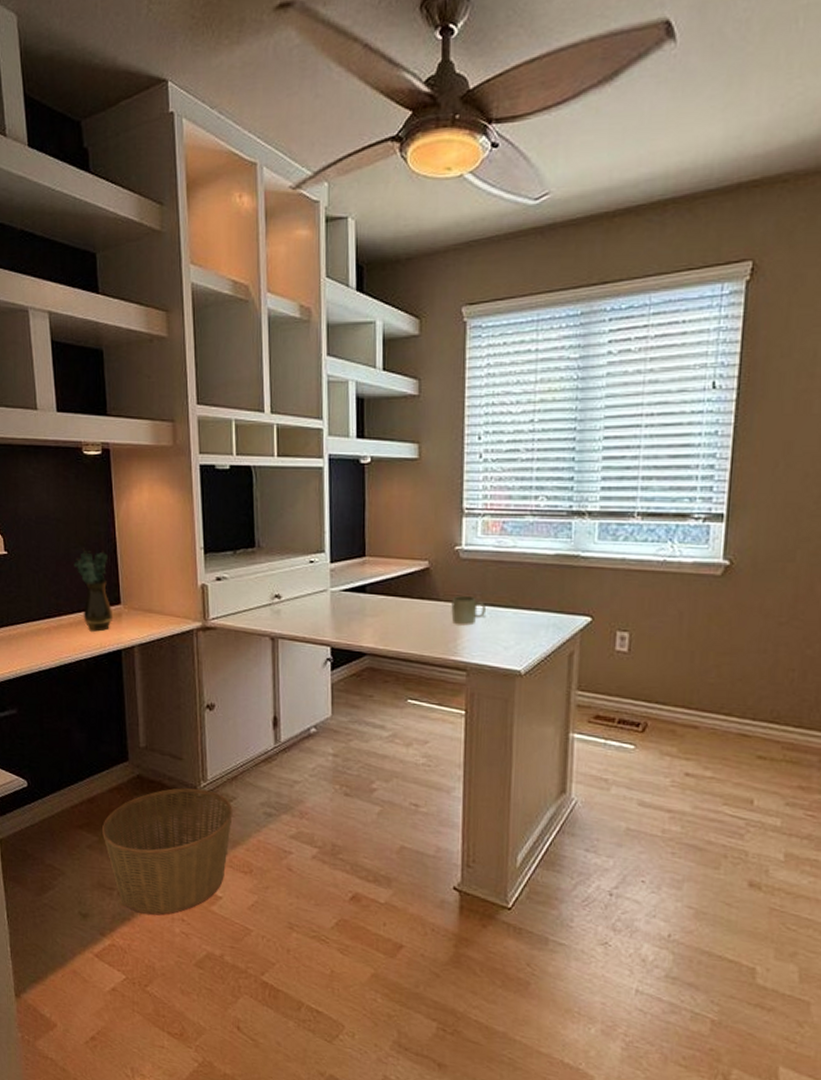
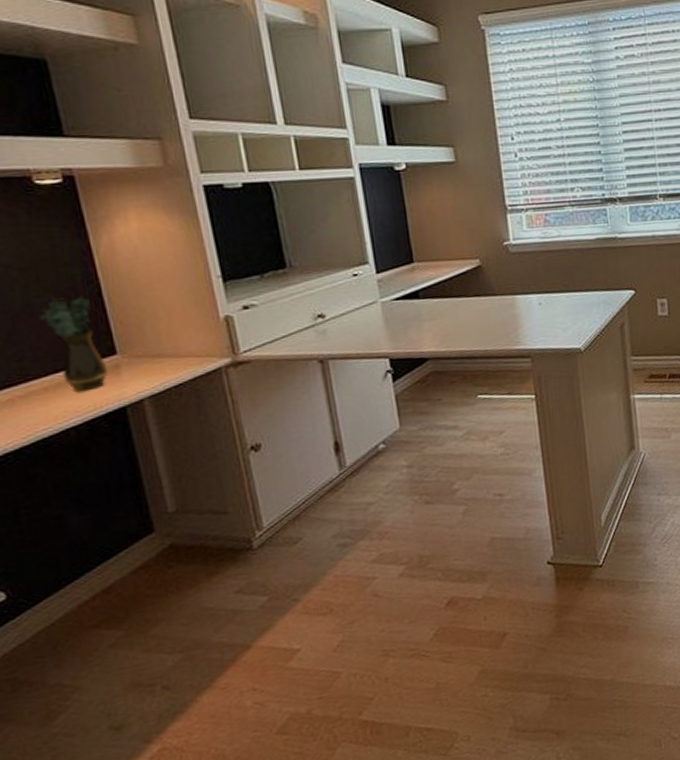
basket: present [102,787,233,915] -> none [128,538,301,701]
mug: present [451,595,486,626] -> none [507,286,541,316]

